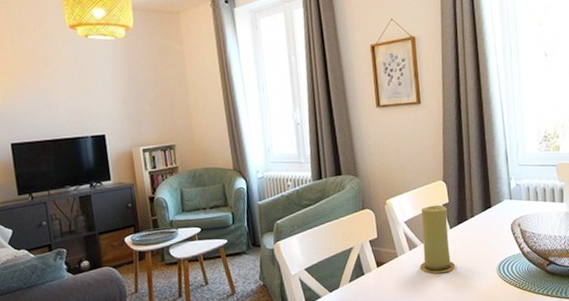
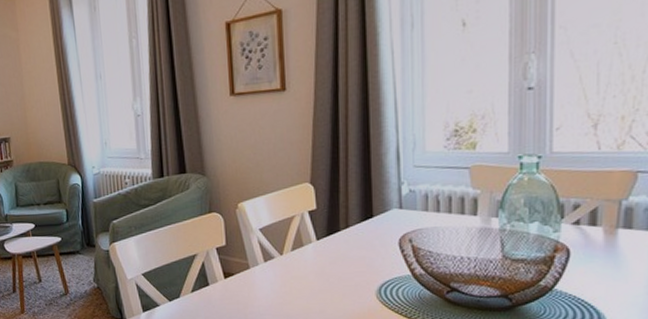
candle: present [419,204,456,274] -> none [276,211,322,291]

